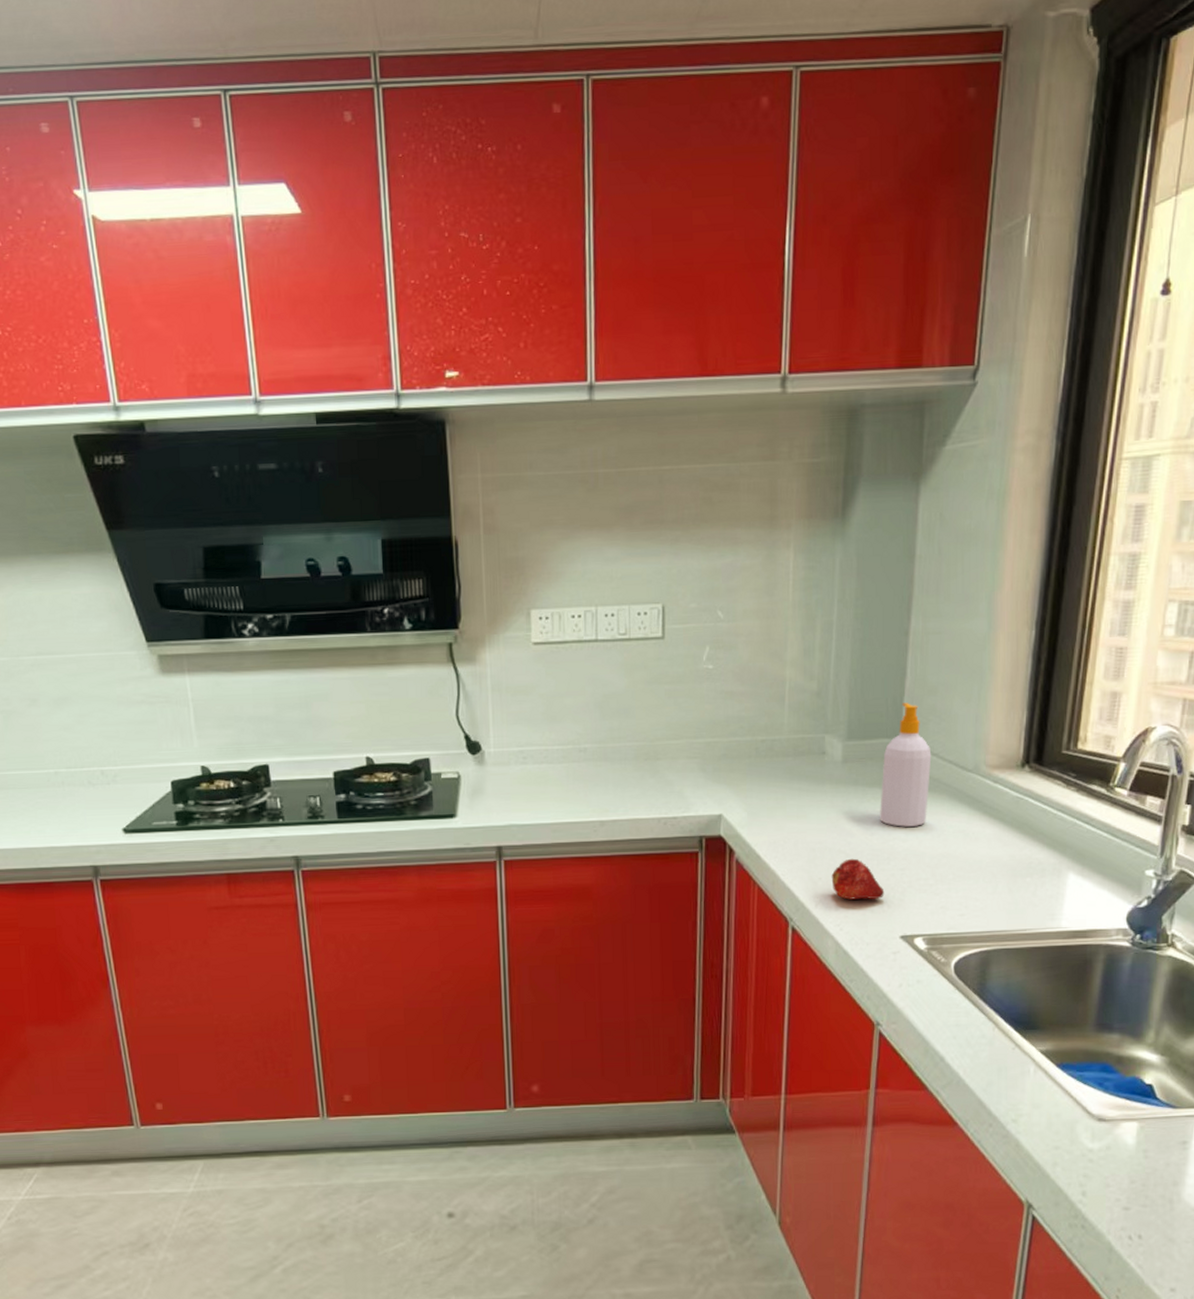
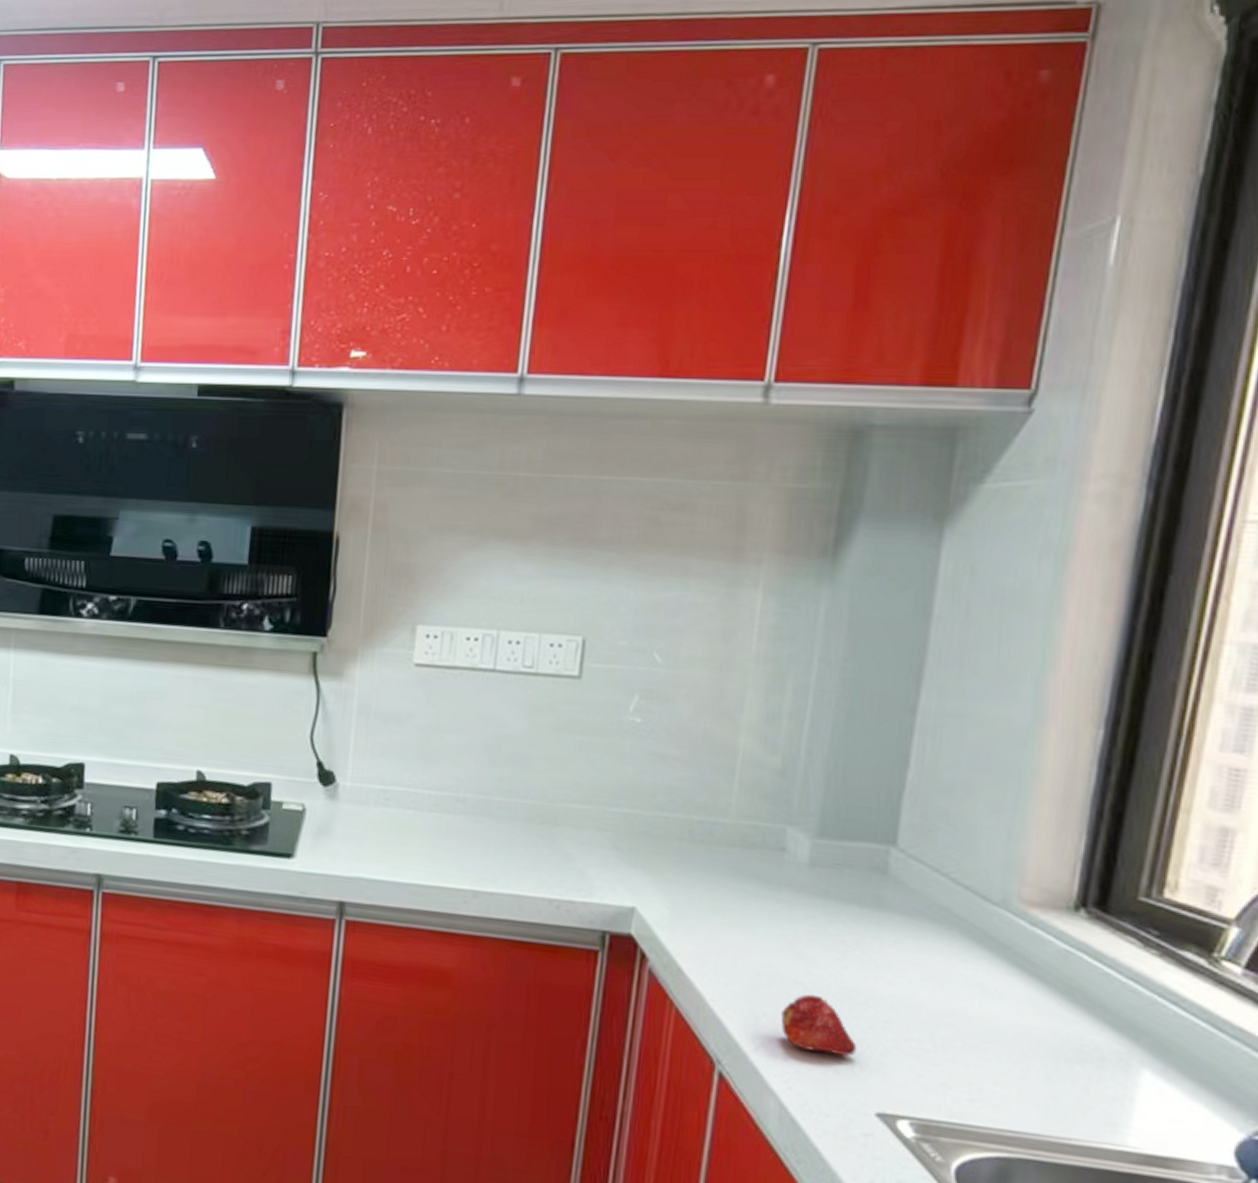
soap bottle: present [880,703,932,827] -> none [857,800,939,967]

